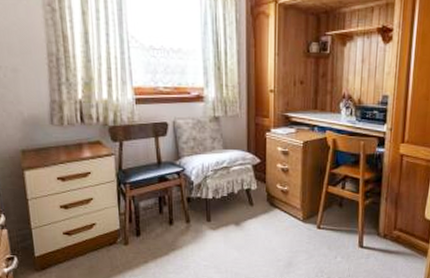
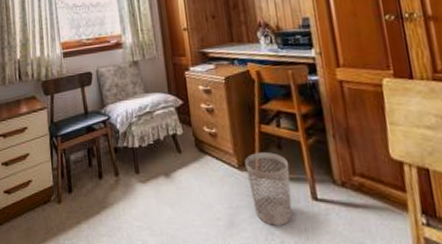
wastebasket: none [309,209,346,266] -> present [245,152,292,226]

